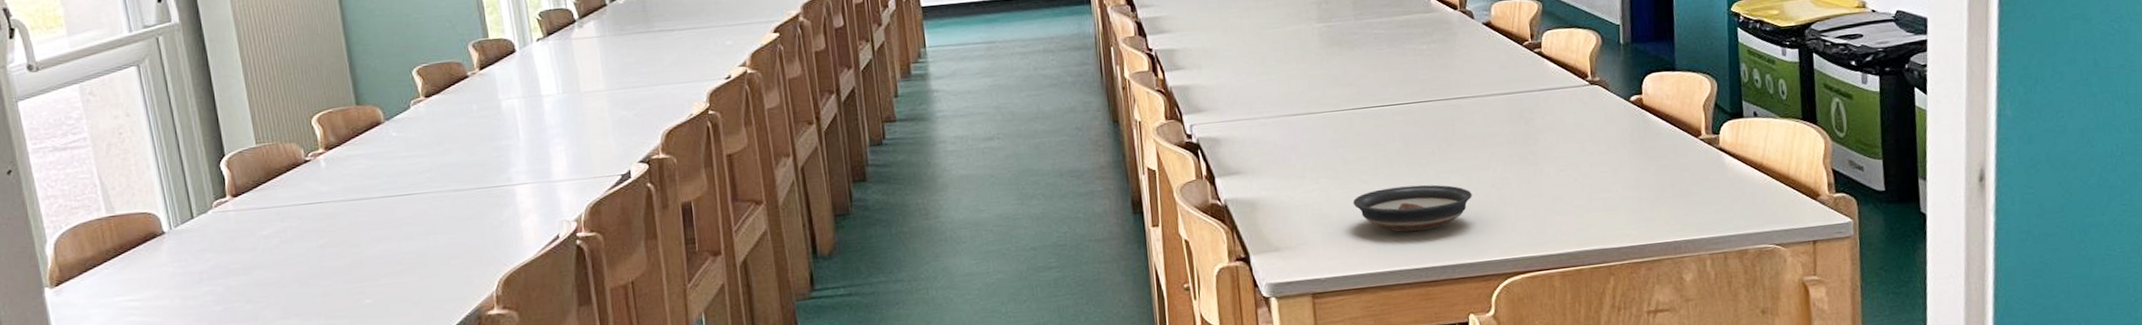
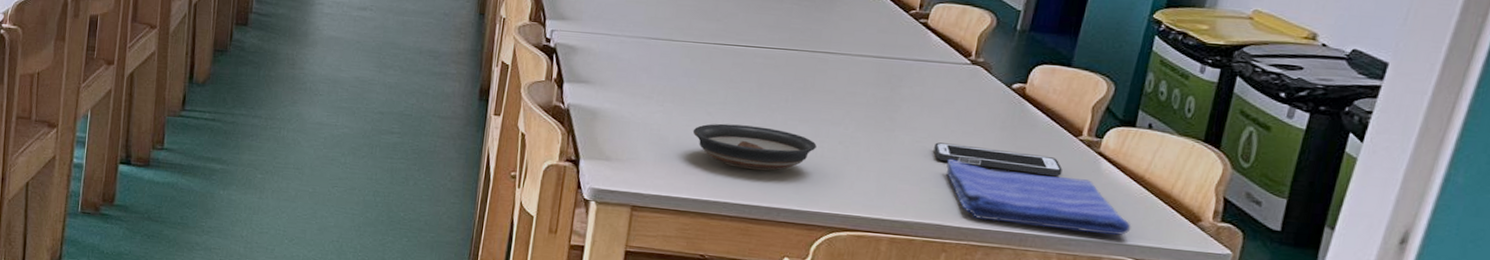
cell phone: none [1577,161,1694,185] -> present [934,142,1063,177]
dish towel: none [1592,176,1765,236] -> present [946,159,1131,236]

